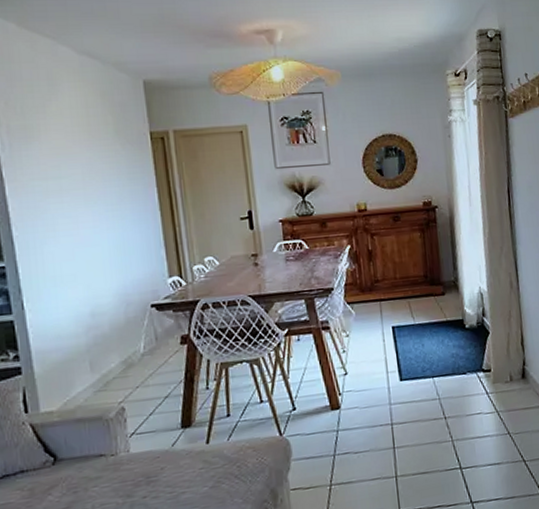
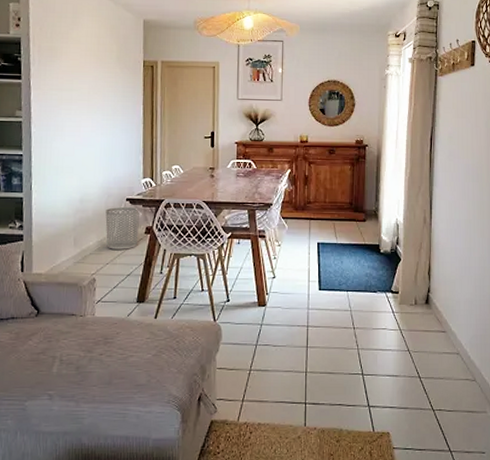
waste bin: none [126,314,174,369] -> present [105,207,140,250]

